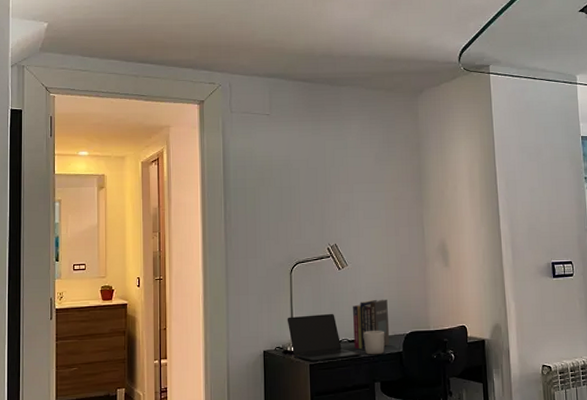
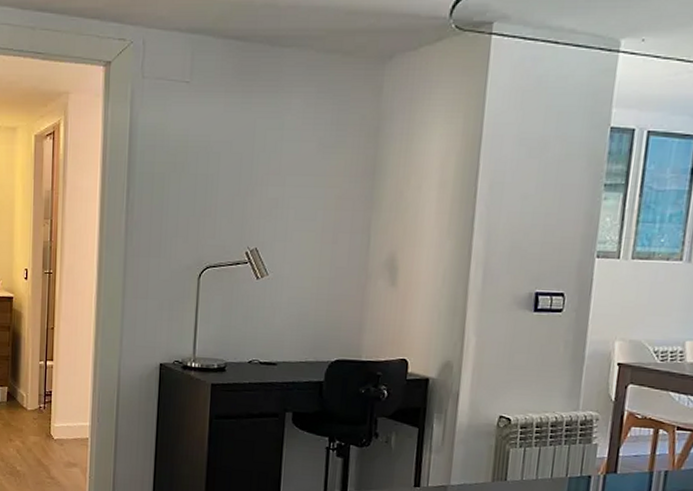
laptop: present [287,313,361,362] -> none [189,328,273,382]
books: present [353,299,390,350] -> none [266,317,313,374]
mug: present [364,331,385,355] -> none [278,353,304,382]

